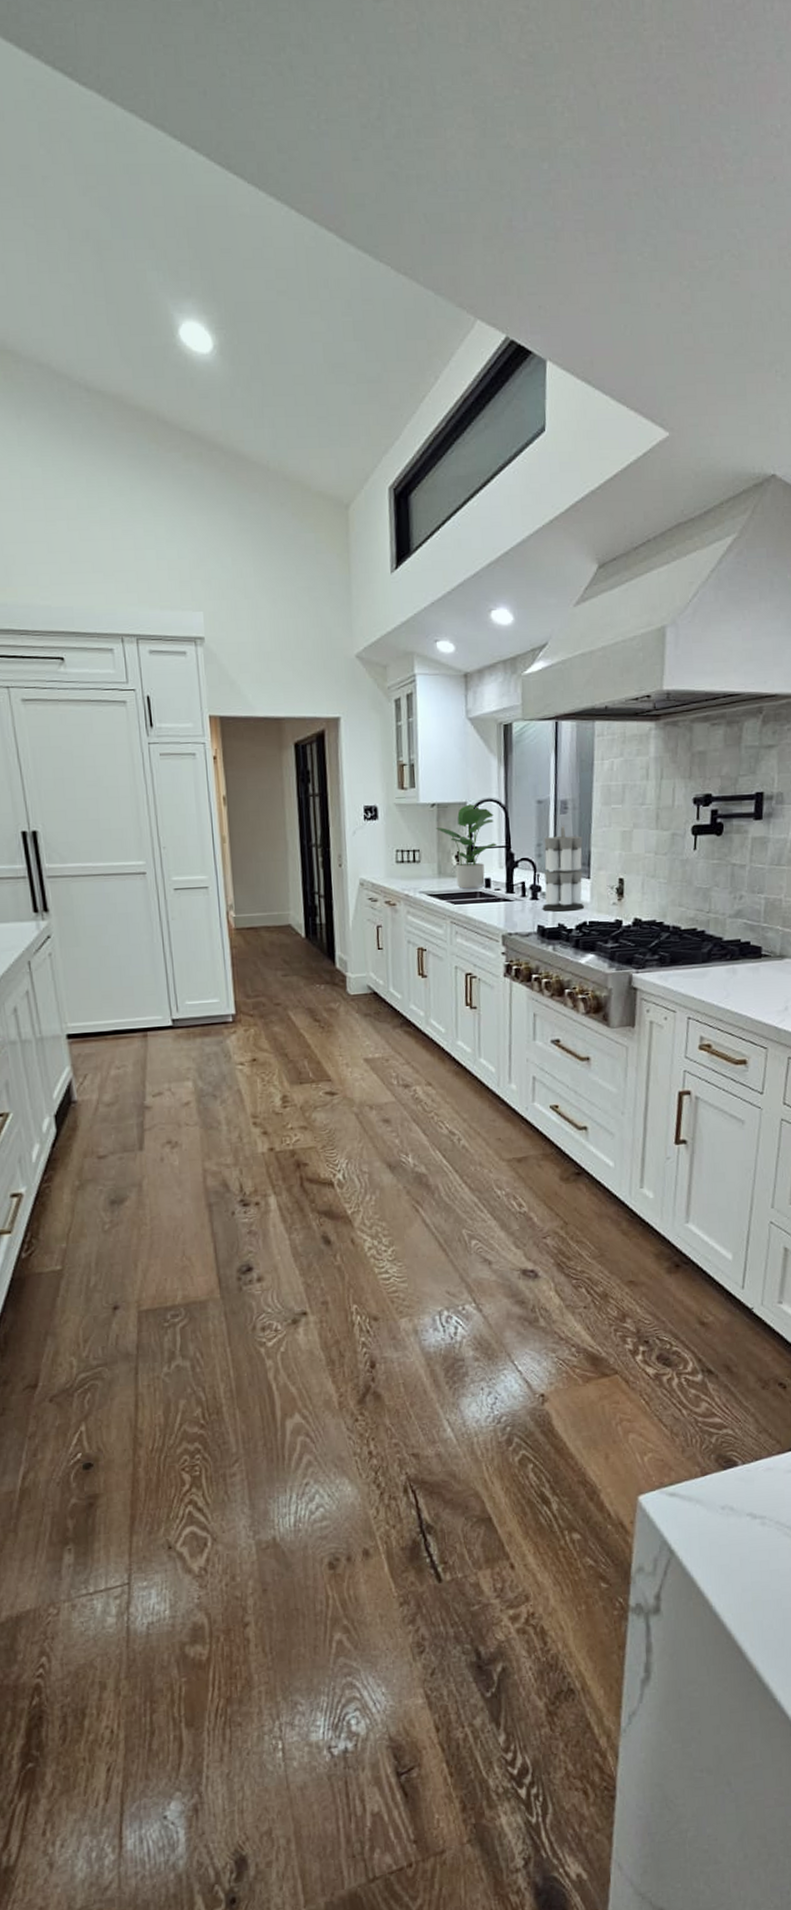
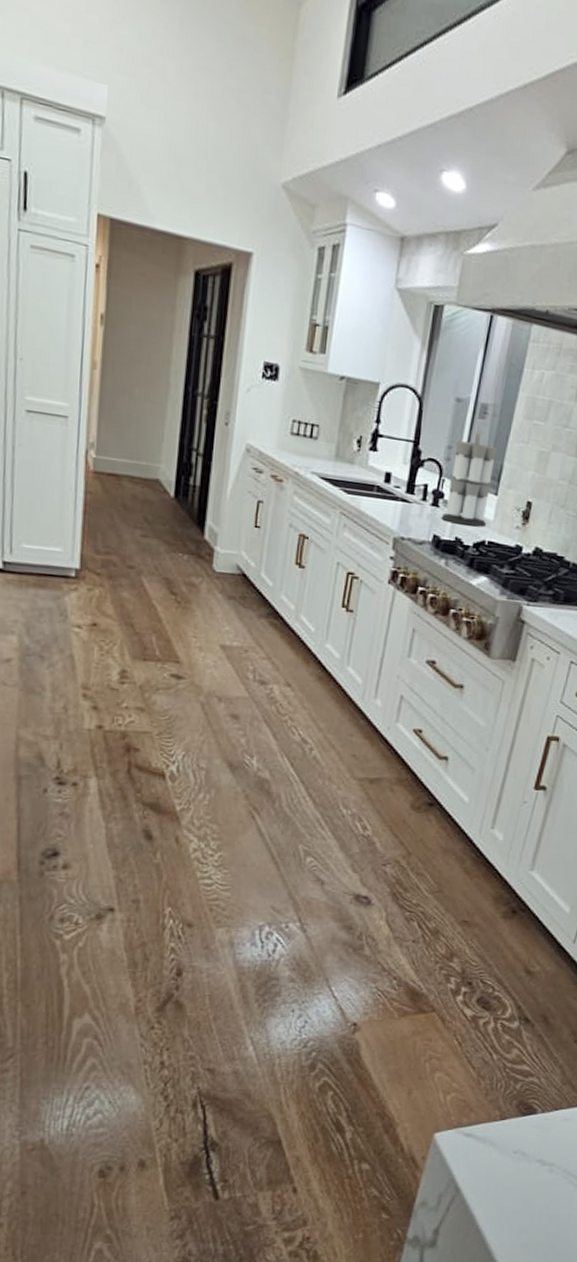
potted plant: present [435,804,497,890] -> none [340,385,407,482]

